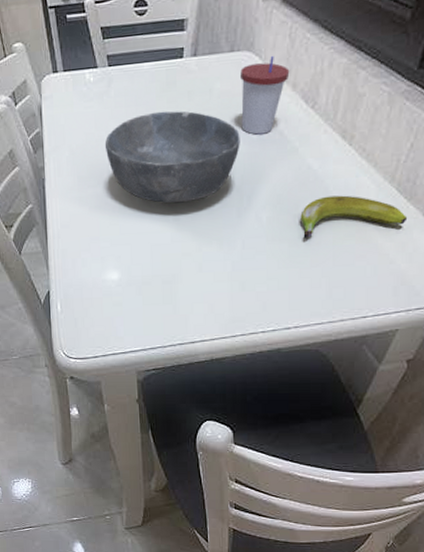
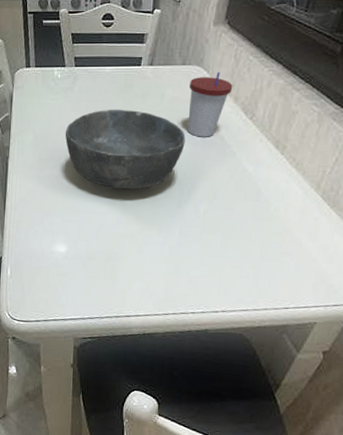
banana: present [300,195,408,240] -> none [234,197,330,233]

